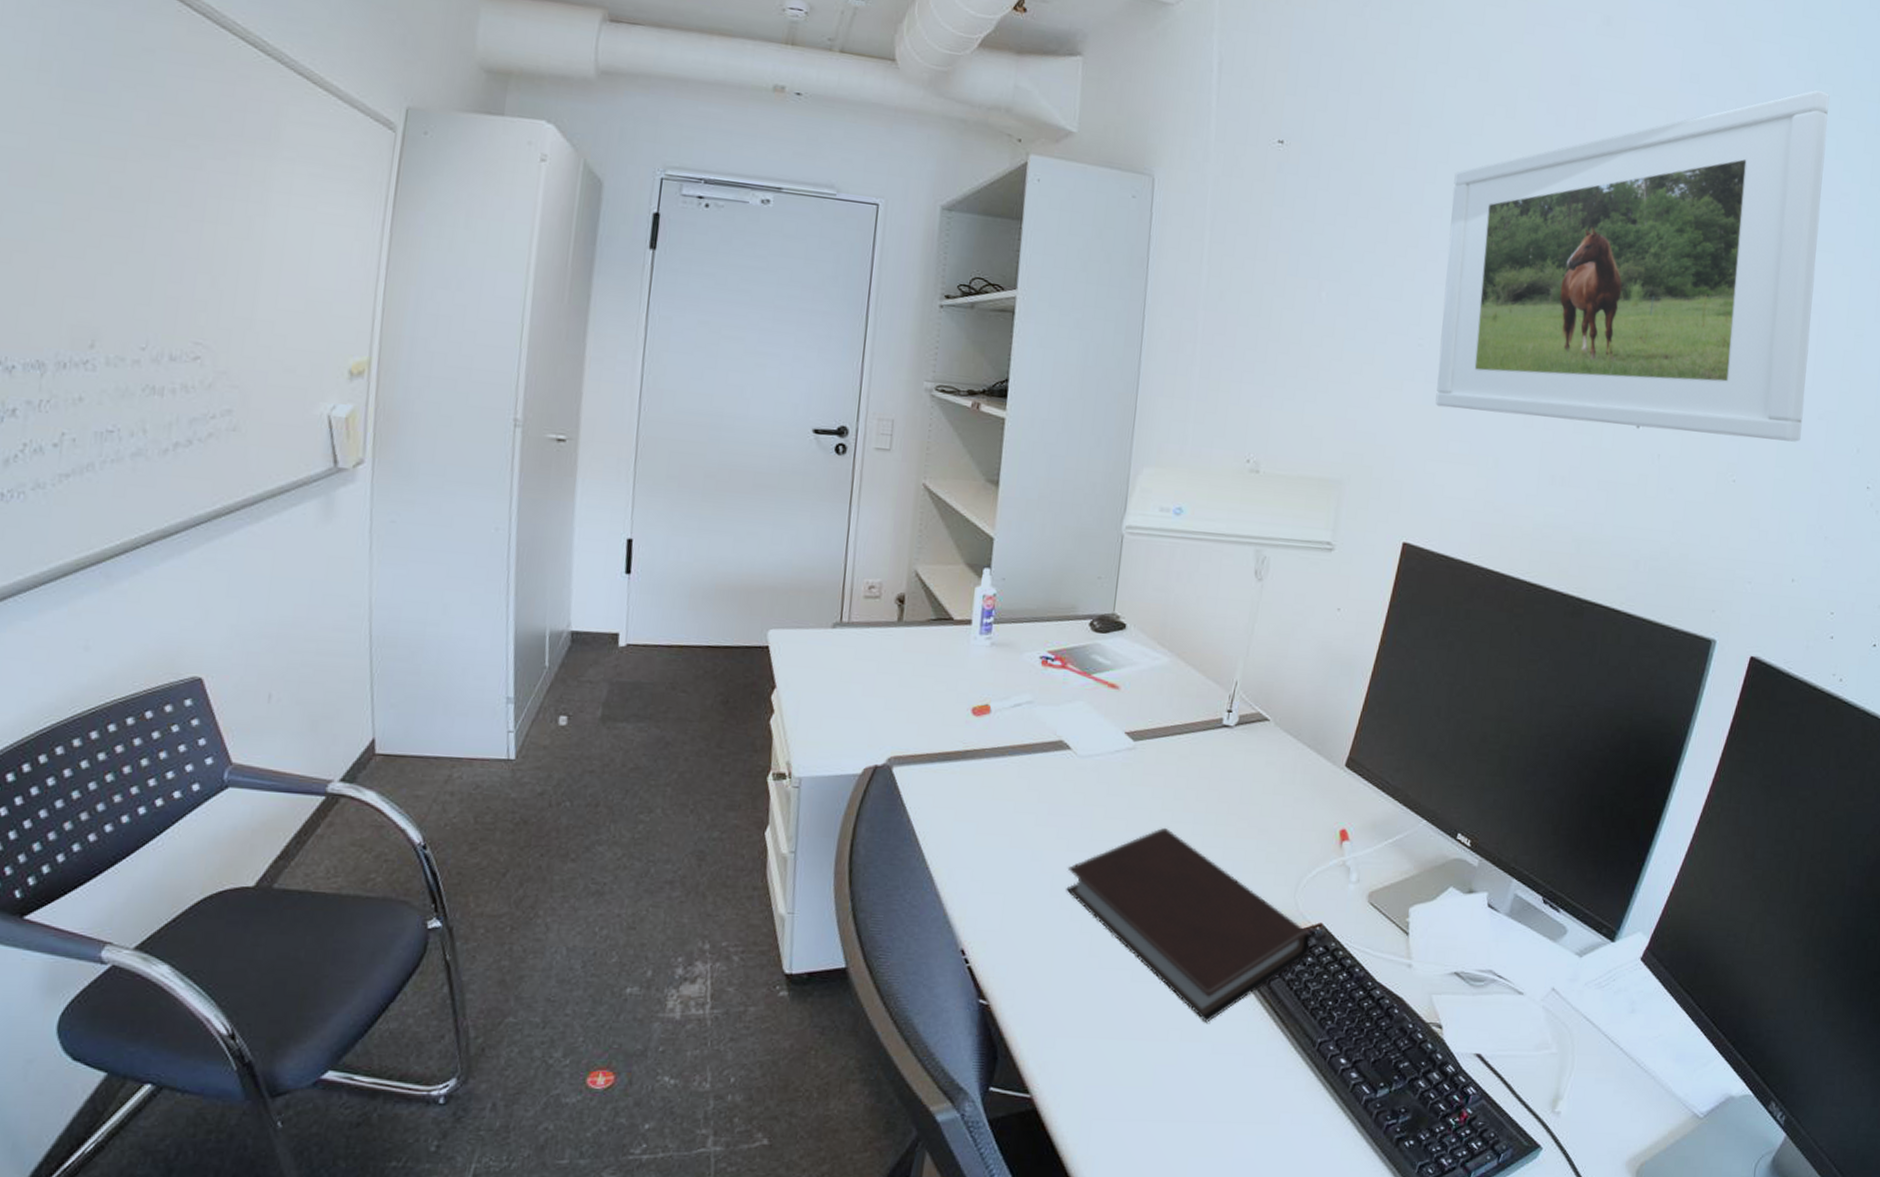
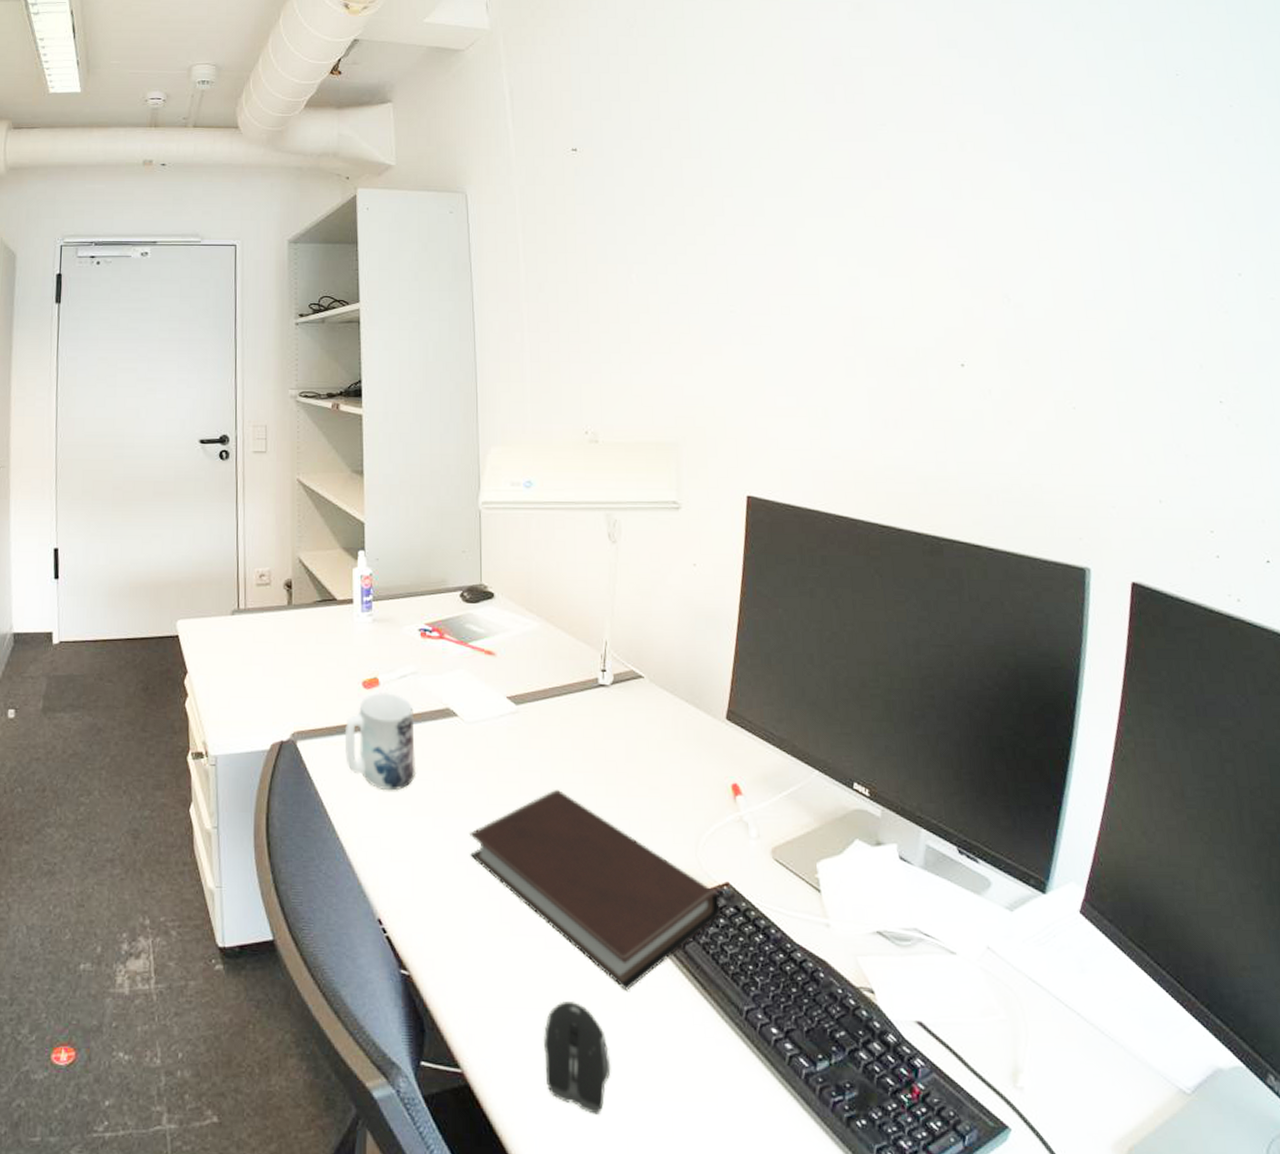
mug: none [944,720,1024,823] -> present [344,691,415,791]
computer mouse: none [1115,1031,1181,1136] -> present [544,1000,611,1115]
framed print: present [1435,89,1830,442] -> none [738,37,1136,366]

